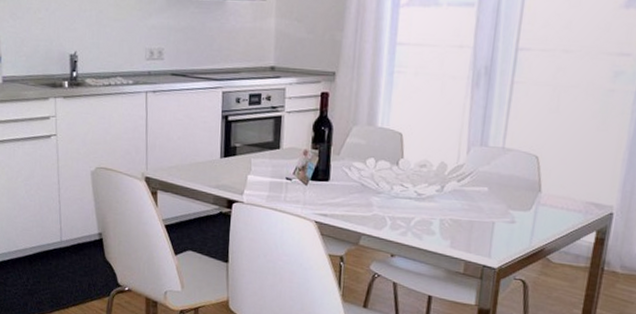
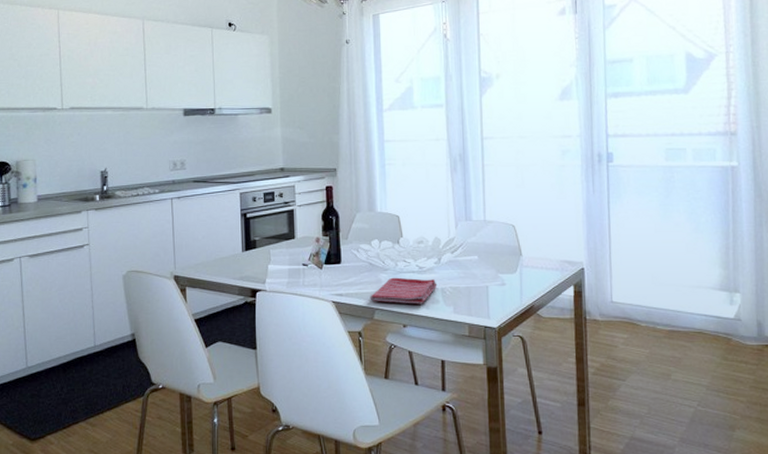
dish towel: none [357,202,436,235] -> present [370,277,437,304]

